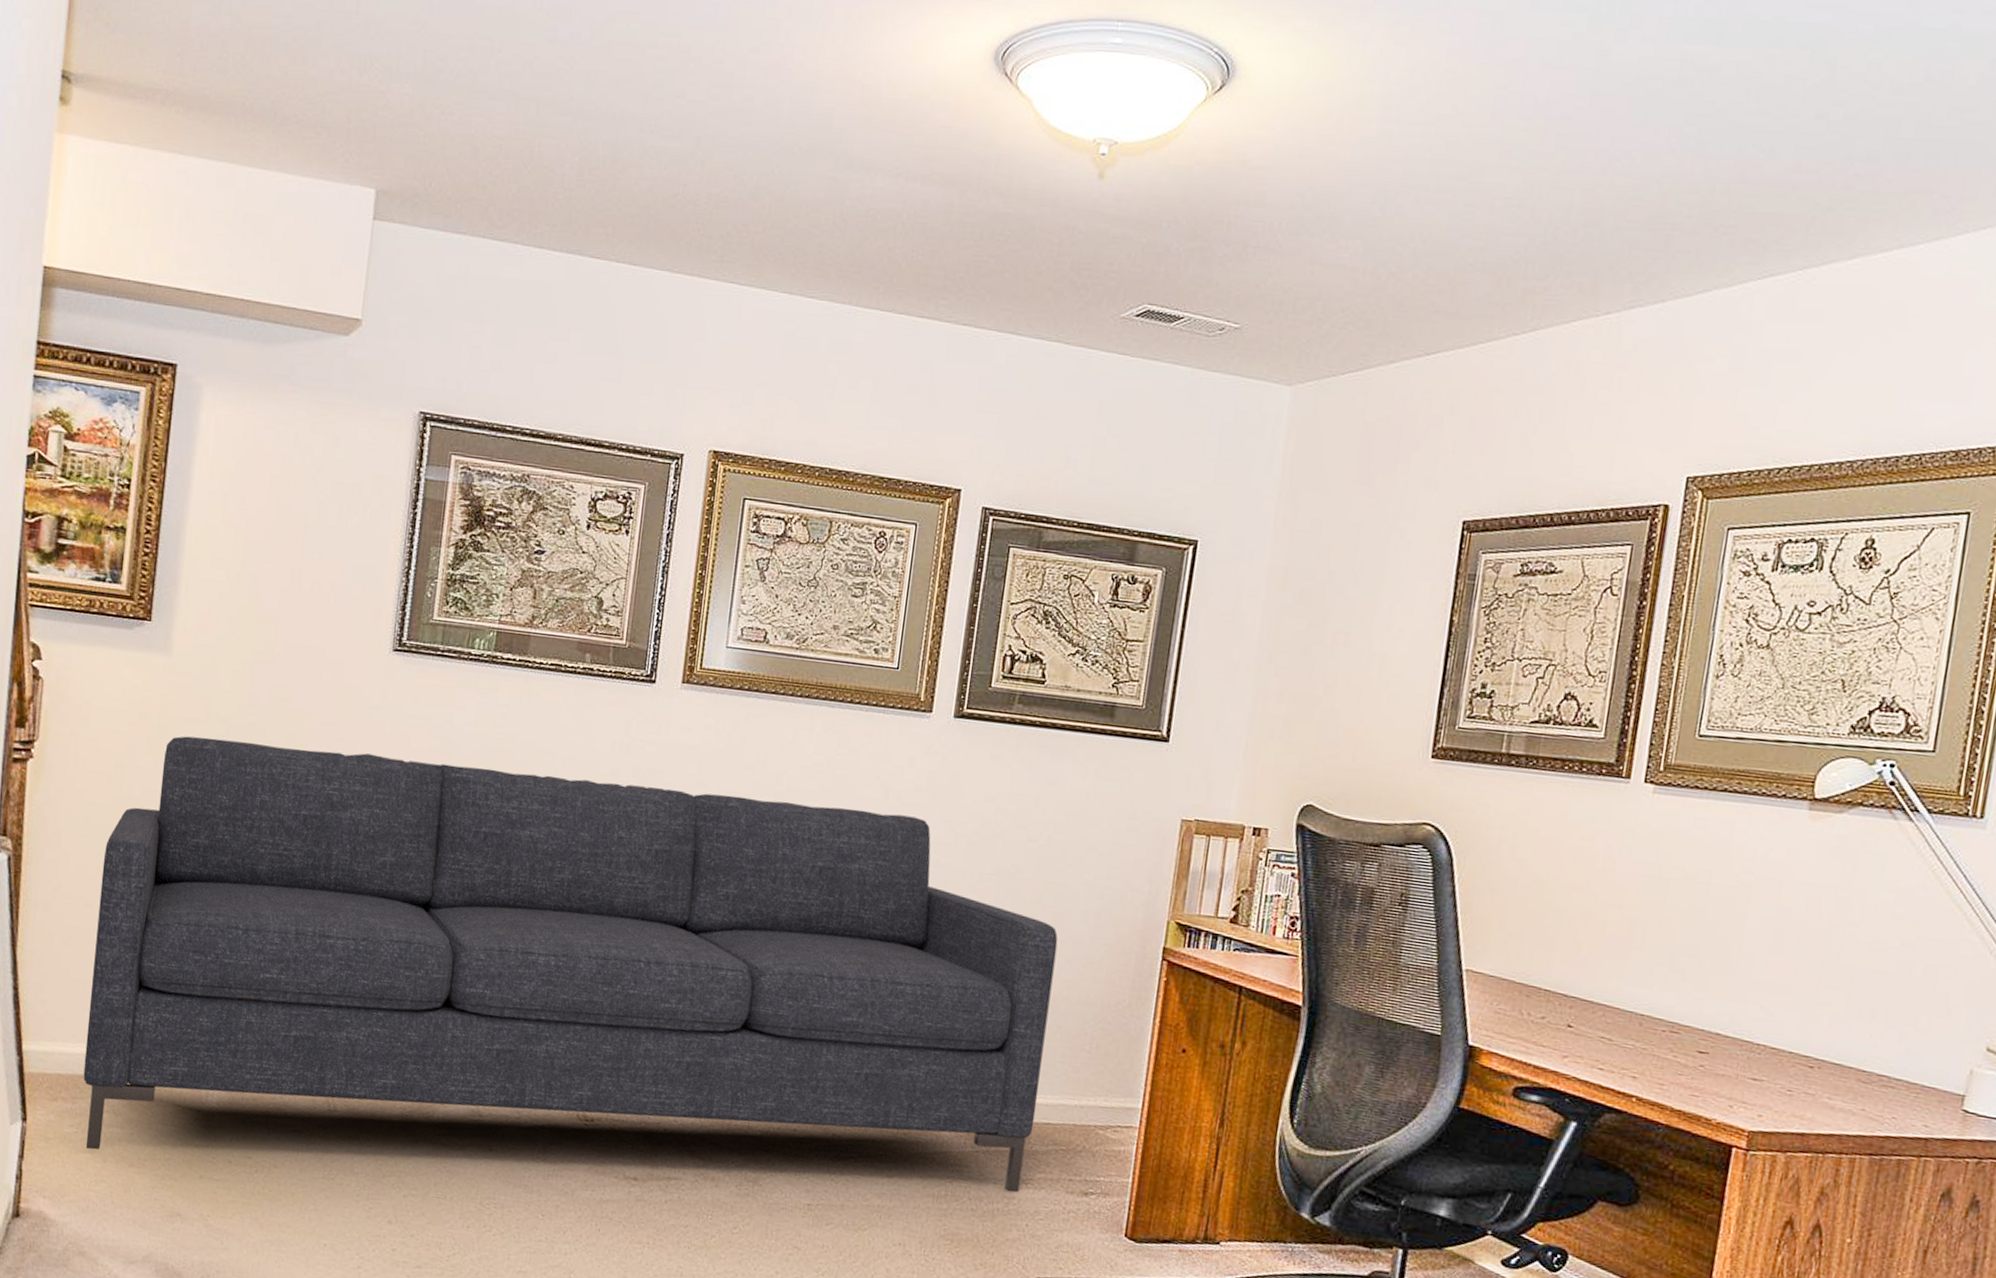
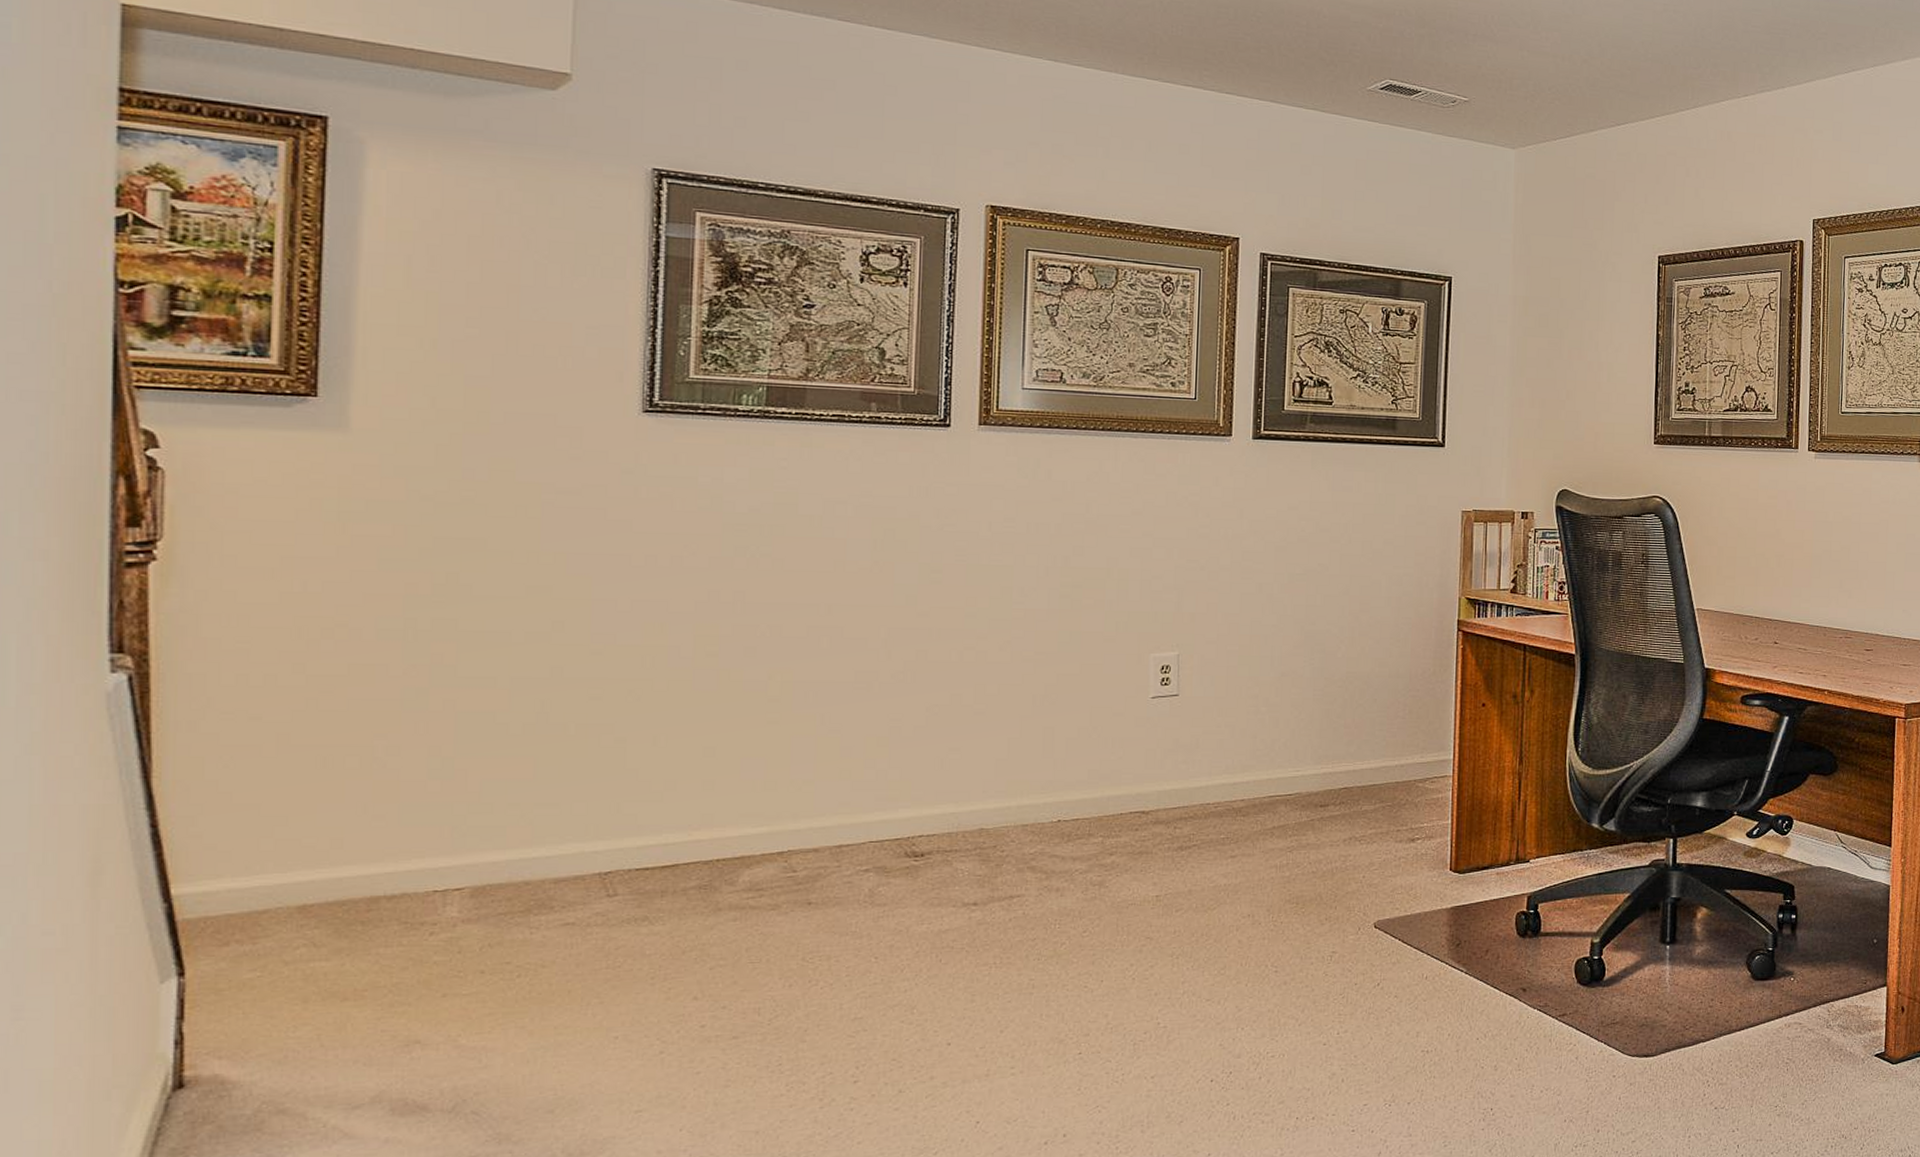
sofa: present [83,736,1058,1193] -> none [265,518,1367,992]

